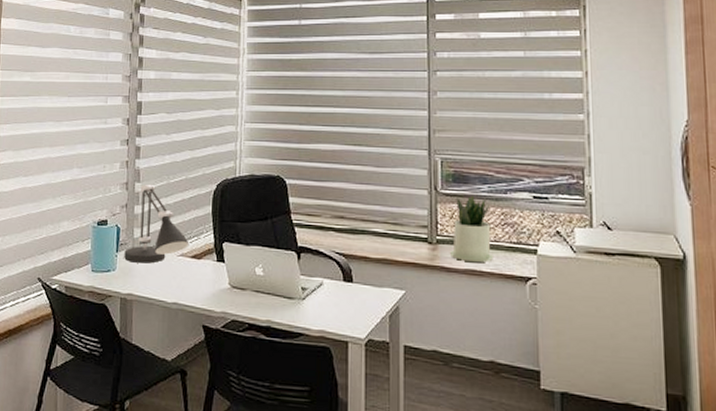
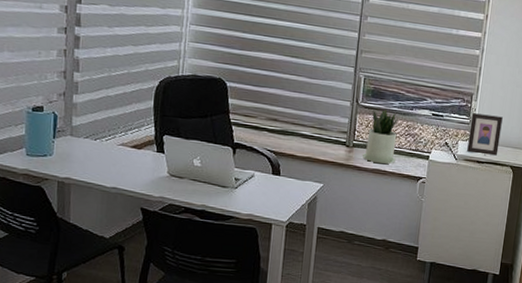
desk lamp: present [124,184,190,264] -> none [61,75,130,151]
picture frame: none [586,191,633,245] -> present [467,113,503,156]

